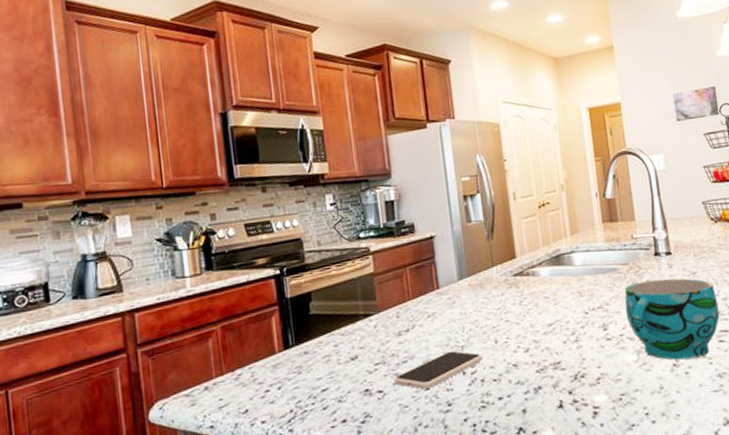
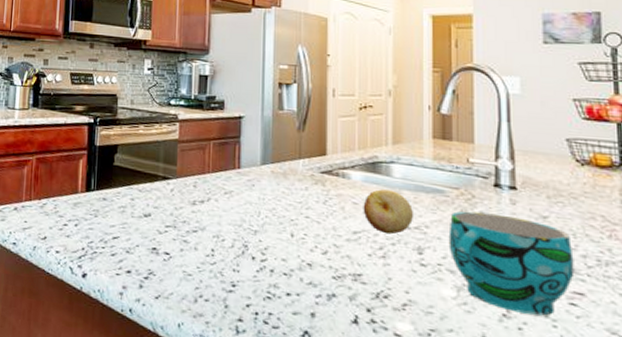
smartphone: present [394,350,484,390] -> none [182,232,276,264]
fruit: none [553,278,596,320] -> present [363,189,413,235]

